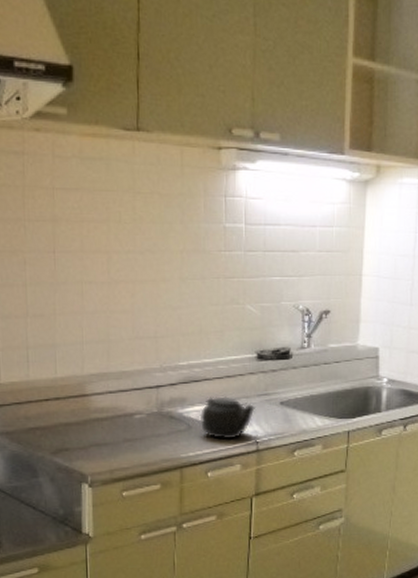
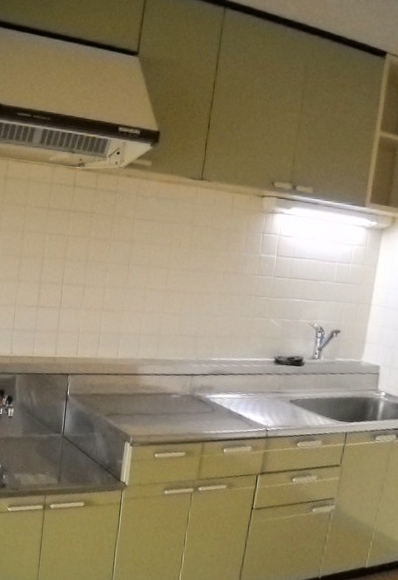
teapot: present [199,396,256,440] -> none [222,388,270,425]

